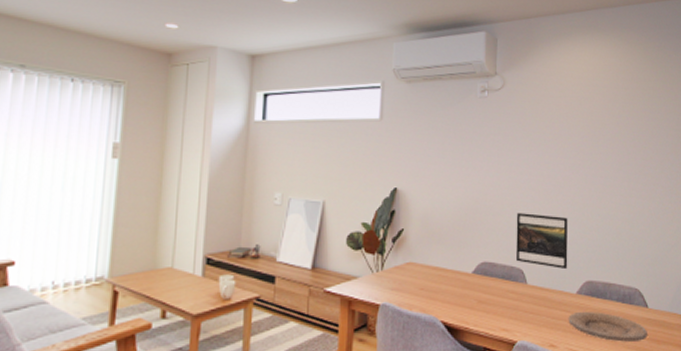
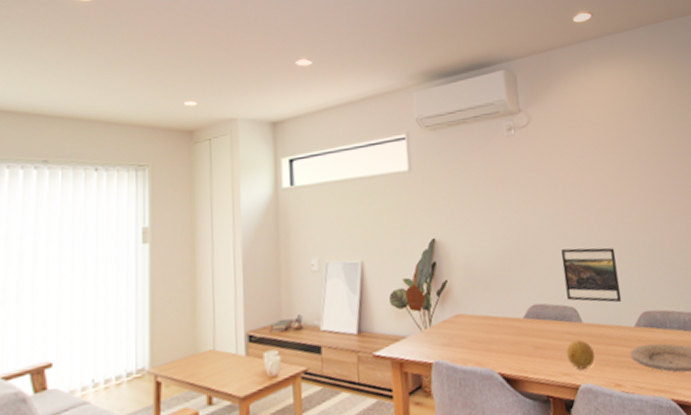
fruit: none [507,299,534,327] -> present [566,339,595,370]

